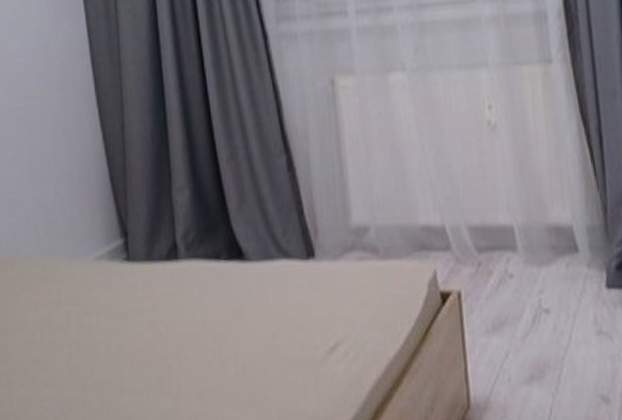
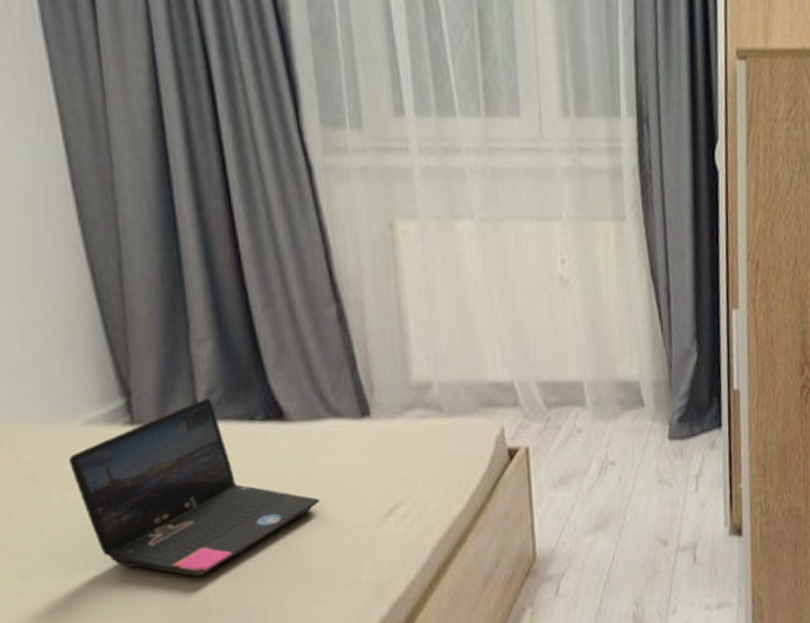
laptop: none [83,239,273,397] -> present [68,398,321,577]

